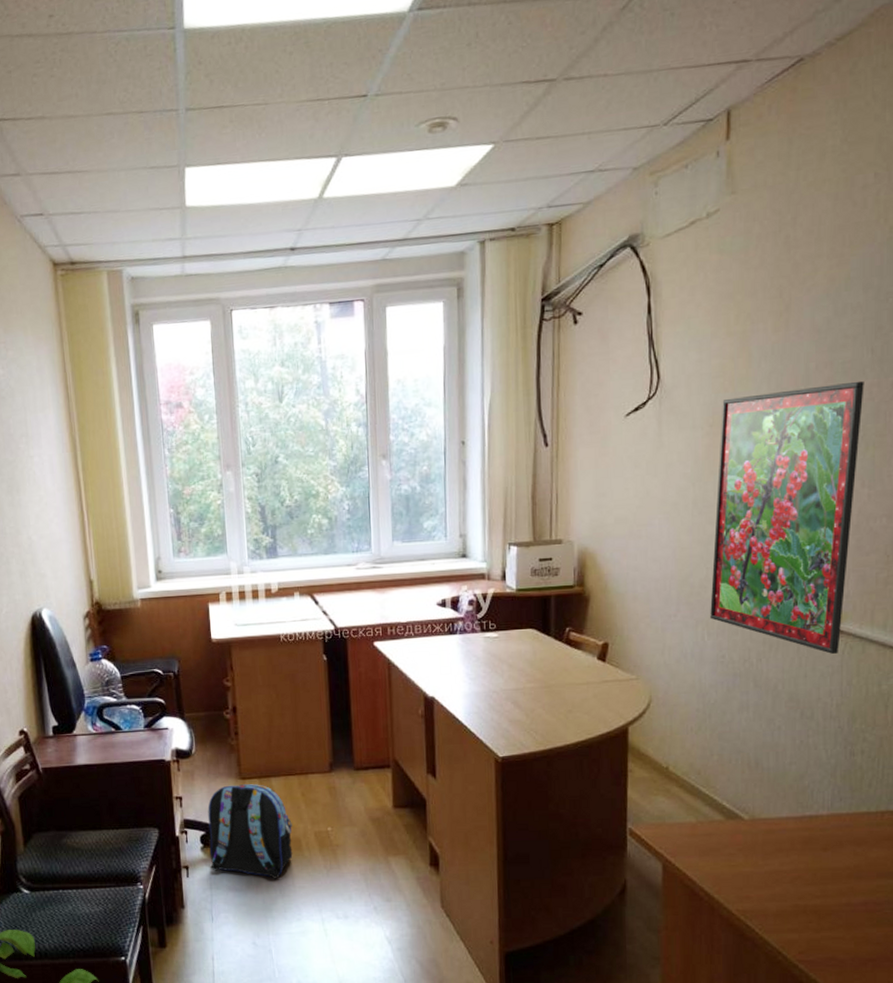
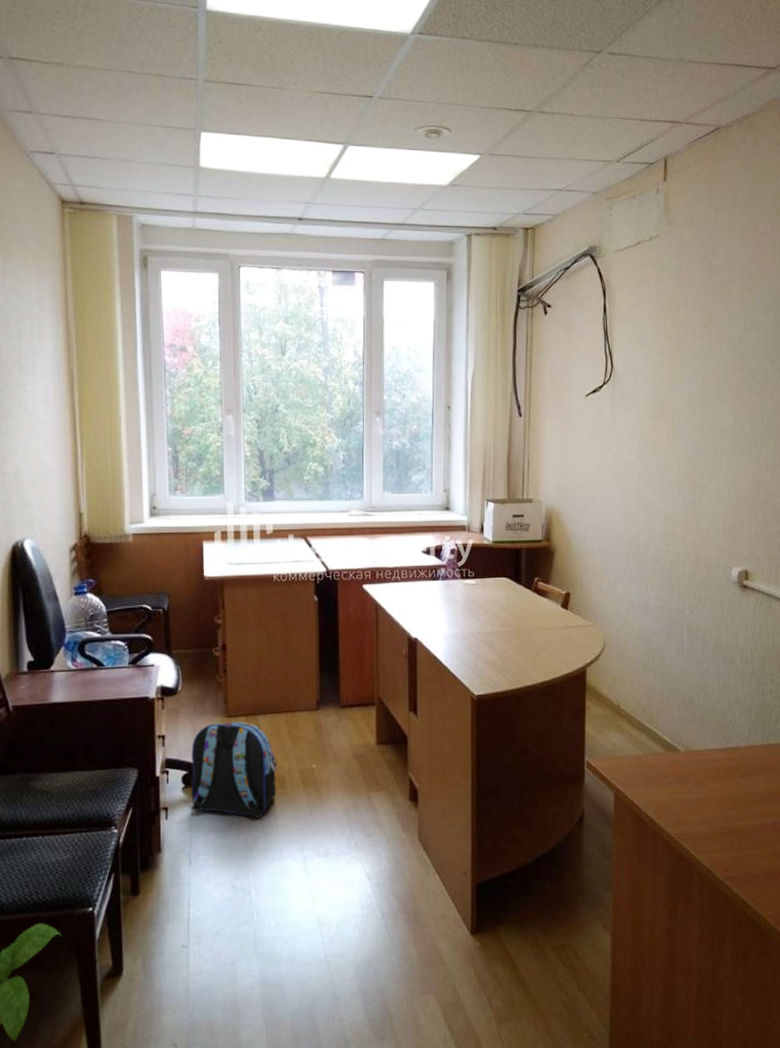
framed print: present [710,380,864,654] -> none [653,384,767,608]

